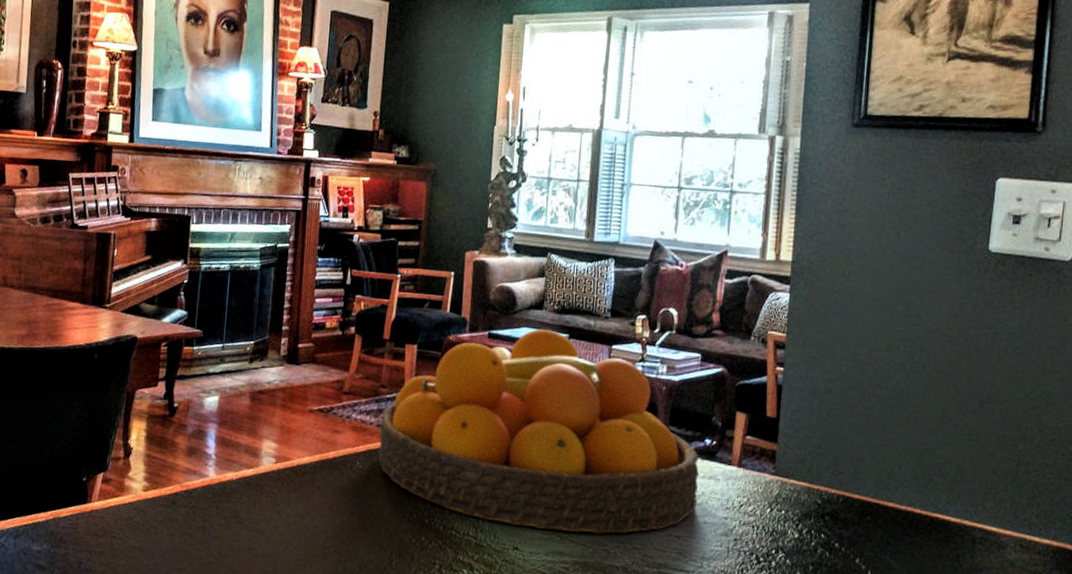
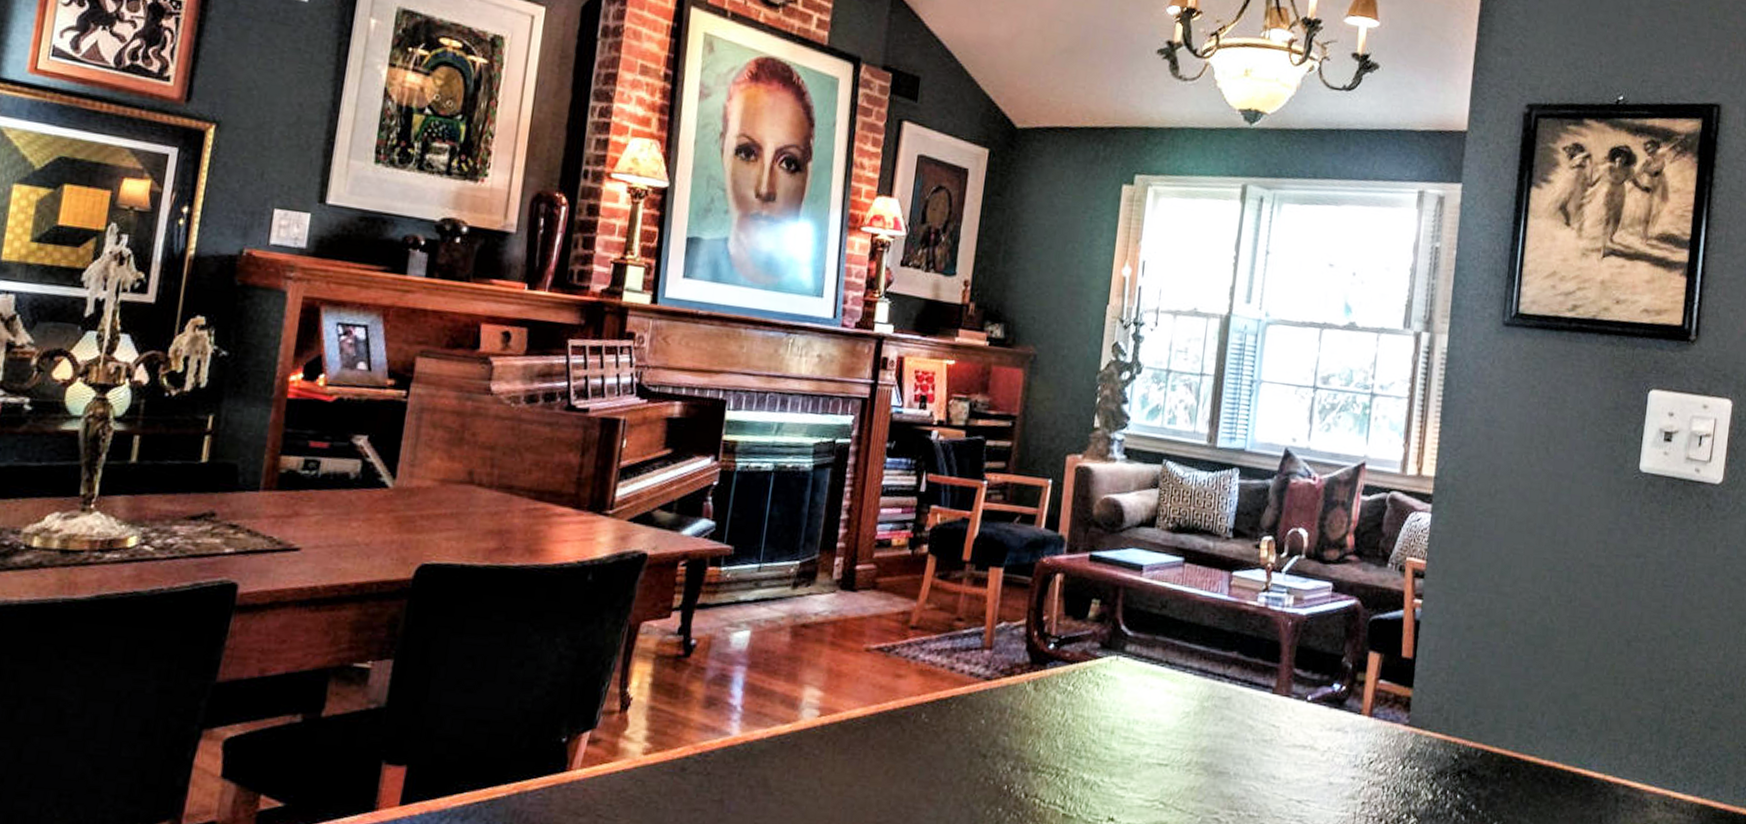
fruit bowl: present [378,329,699,534] -> none [949,550,1326,800]

